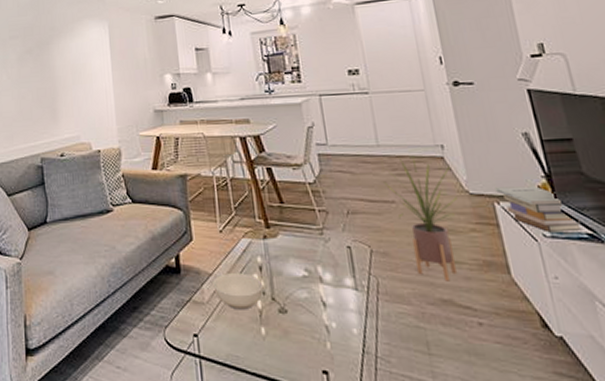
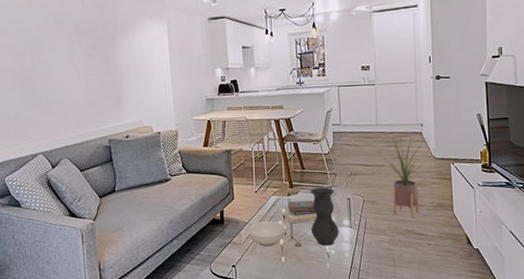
books: none [259,247,306,279] -> present [283,200,317,224]
vase: none [293,229,340,315] -> present [310,187,339,246]
books: present [495,186,582,233] -> none [453,151,503,183]

